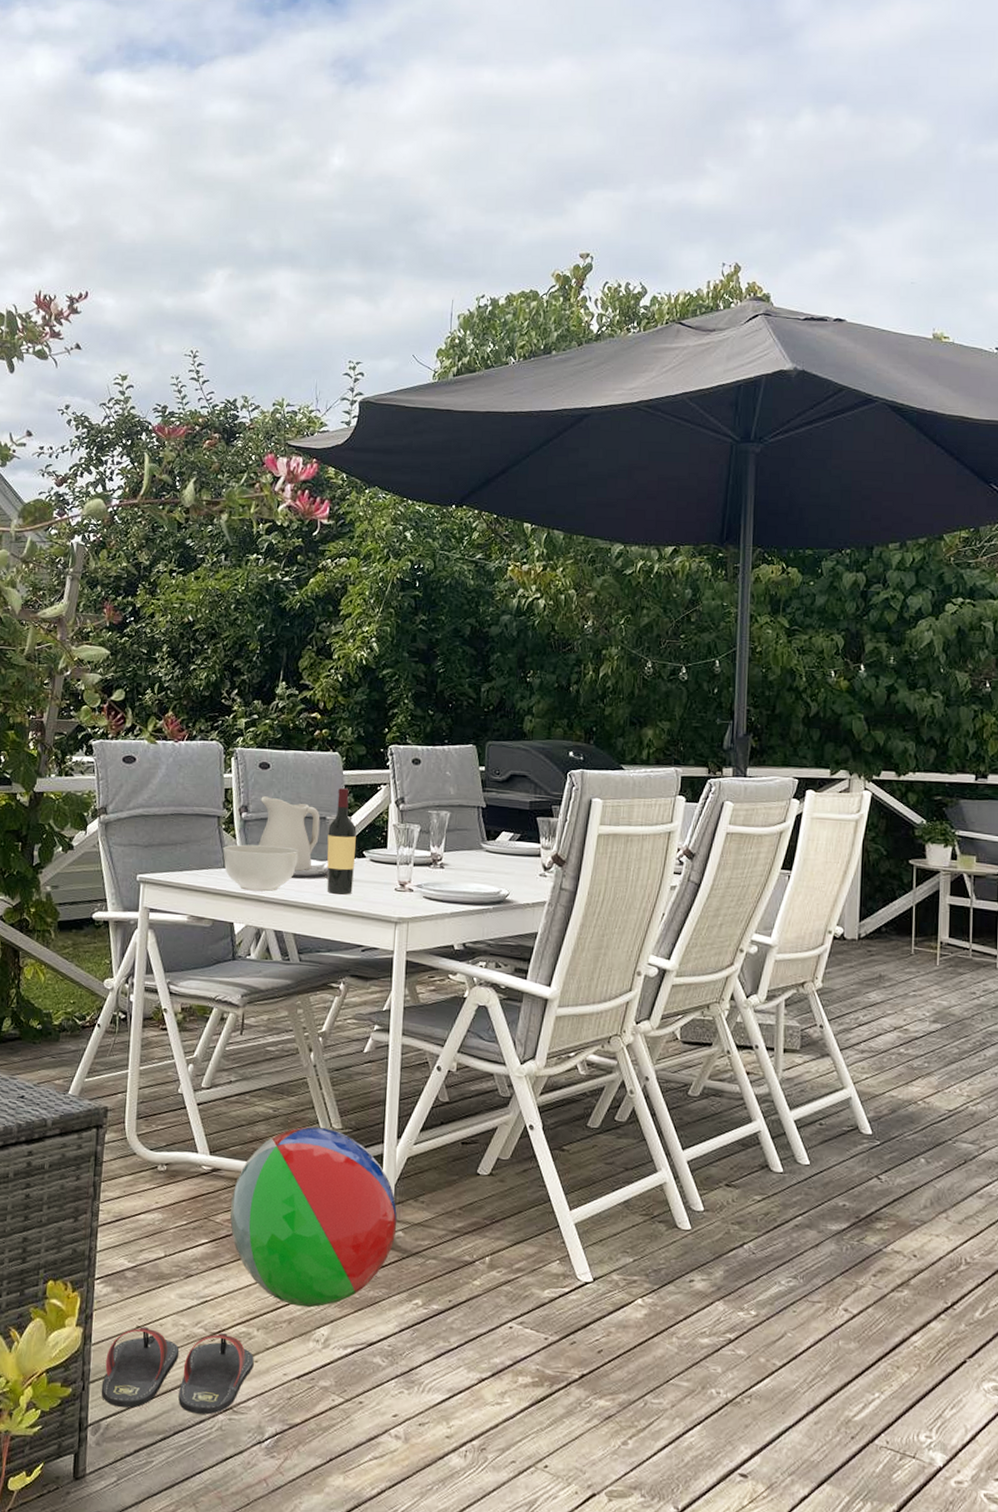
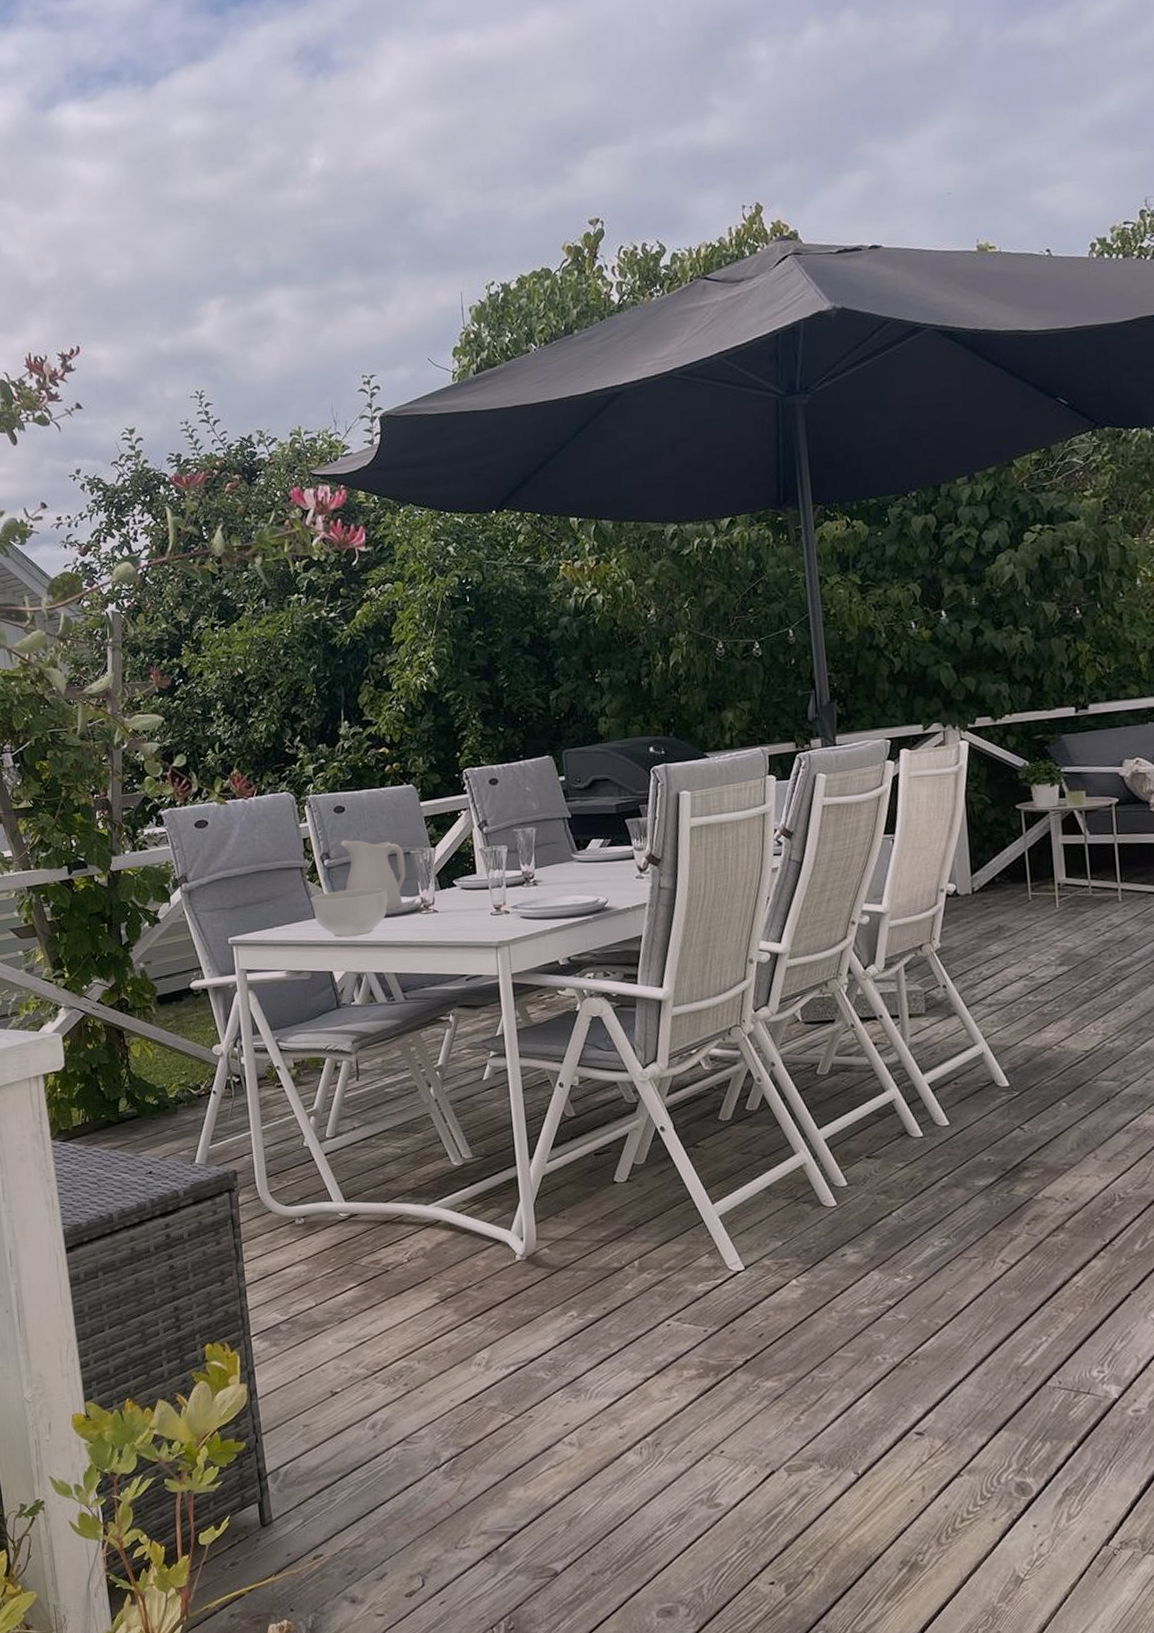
flip-flop: present [101,1326,254,1415] -> none [274,1370,420,1454]
beach ball: present [230,1126,398,1308] -> none [372,1158,542,1335]
wine bottle: present [326,787,357,895] -> none [414,819,448,928]

